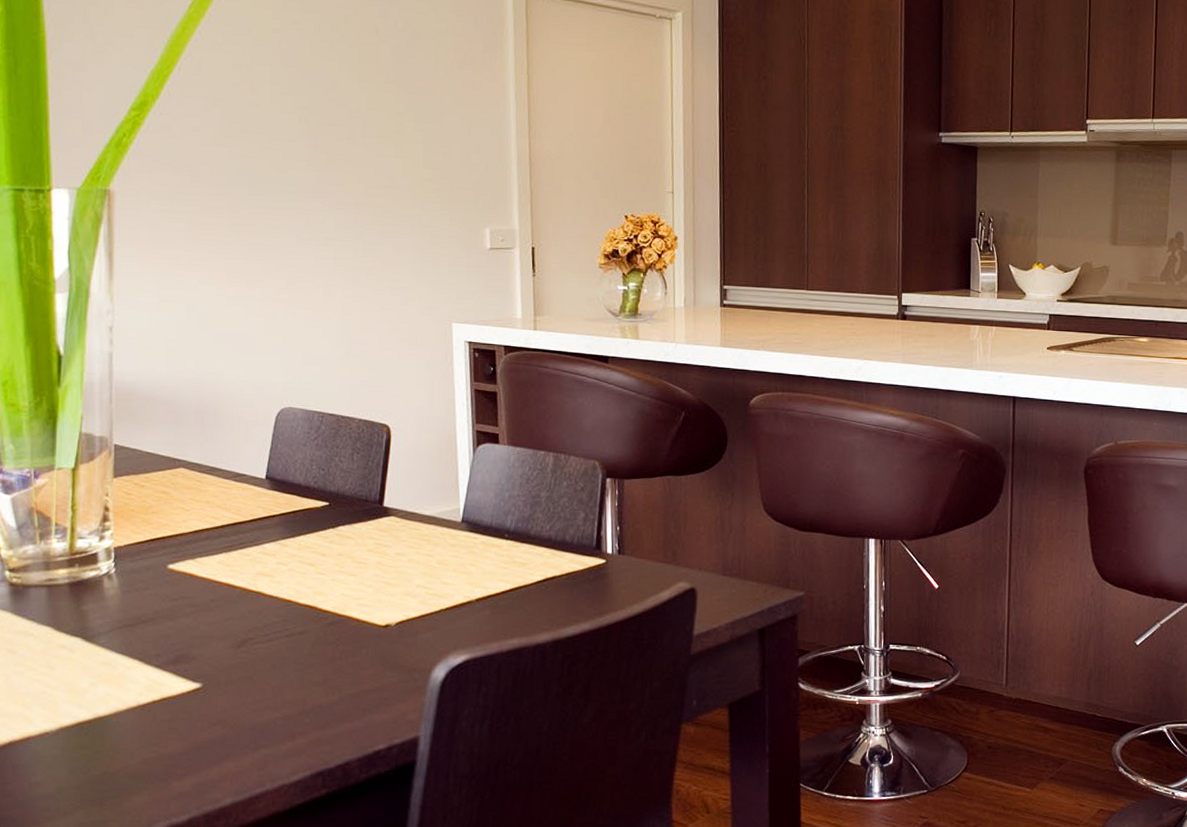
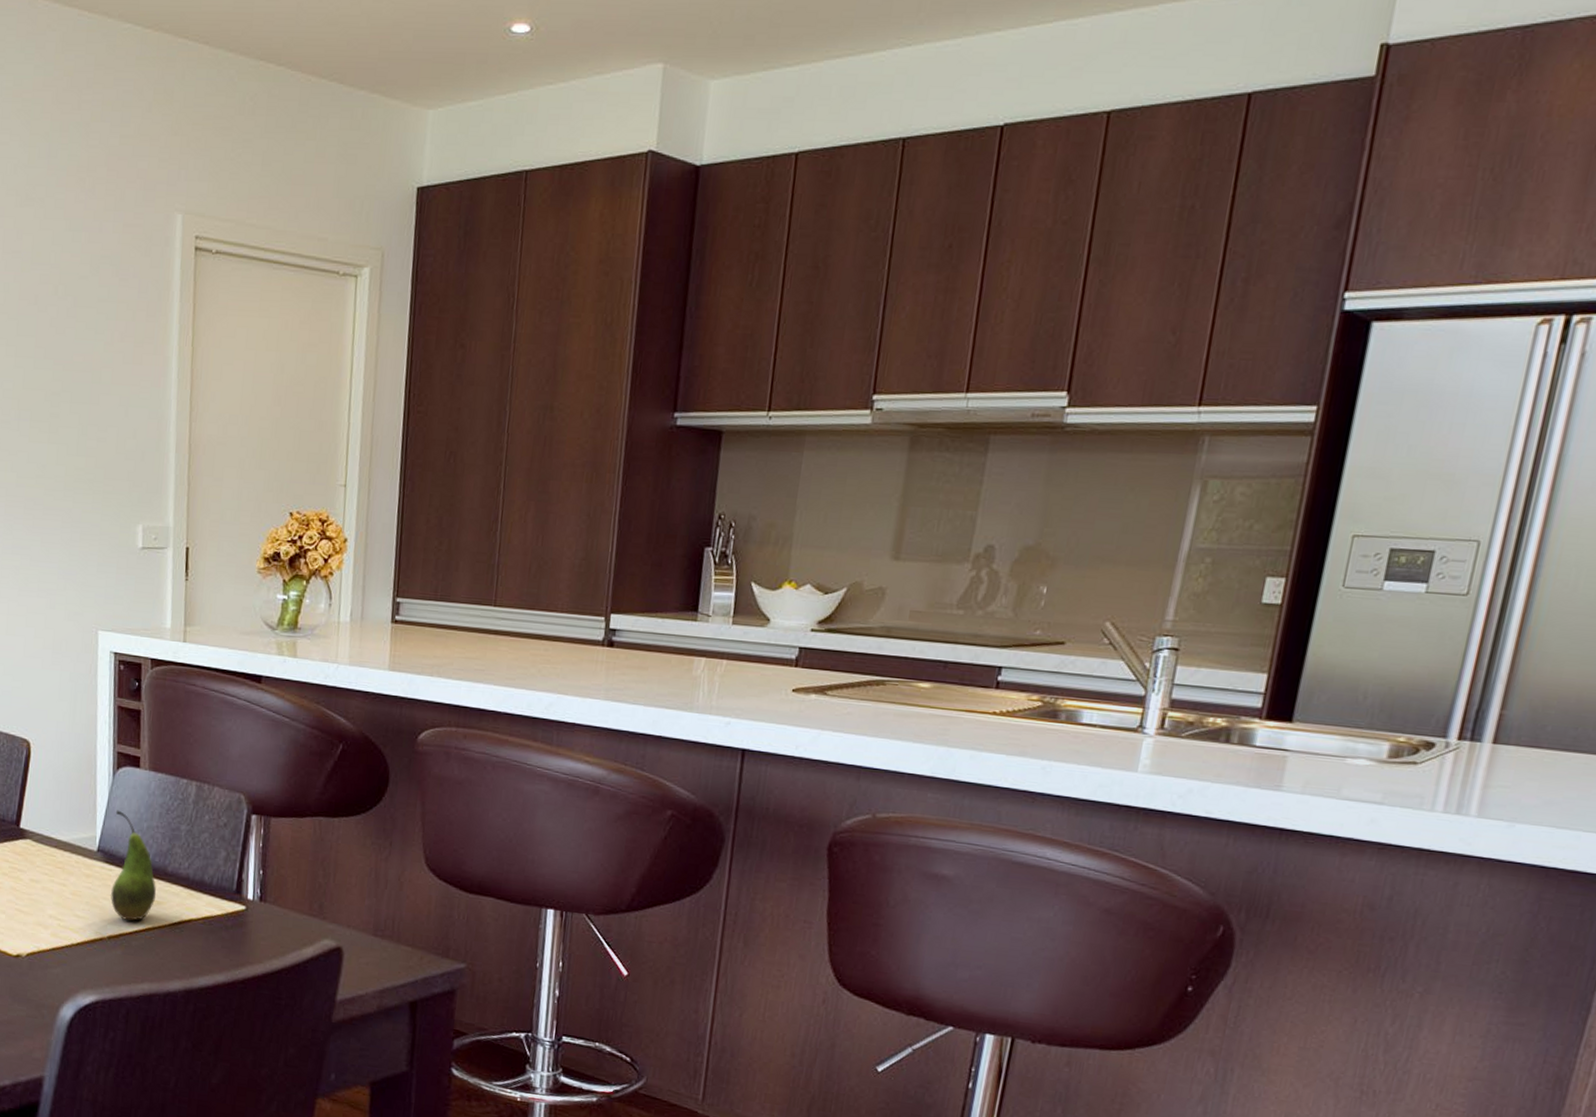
fruit: none [477,483,521,582] -> present [111,809,157,921]

